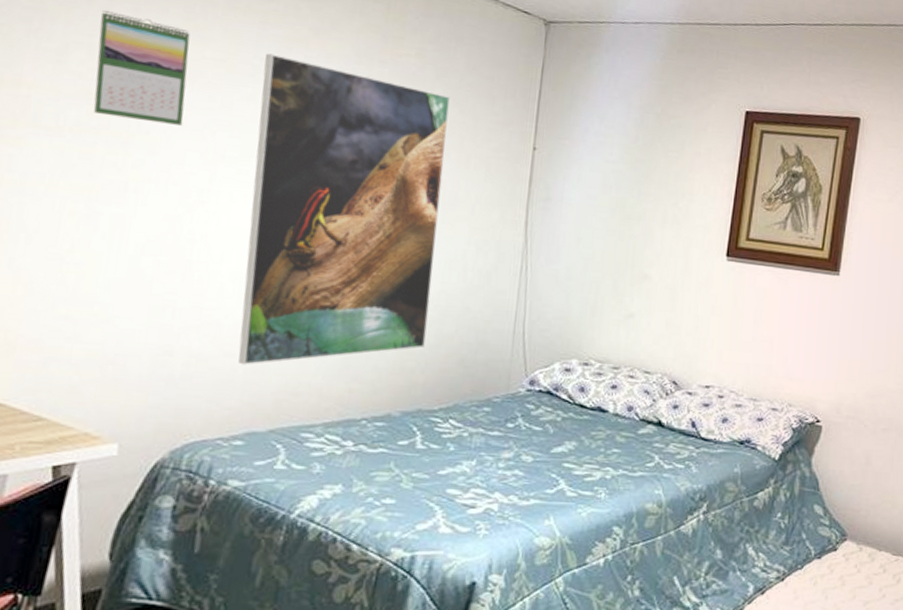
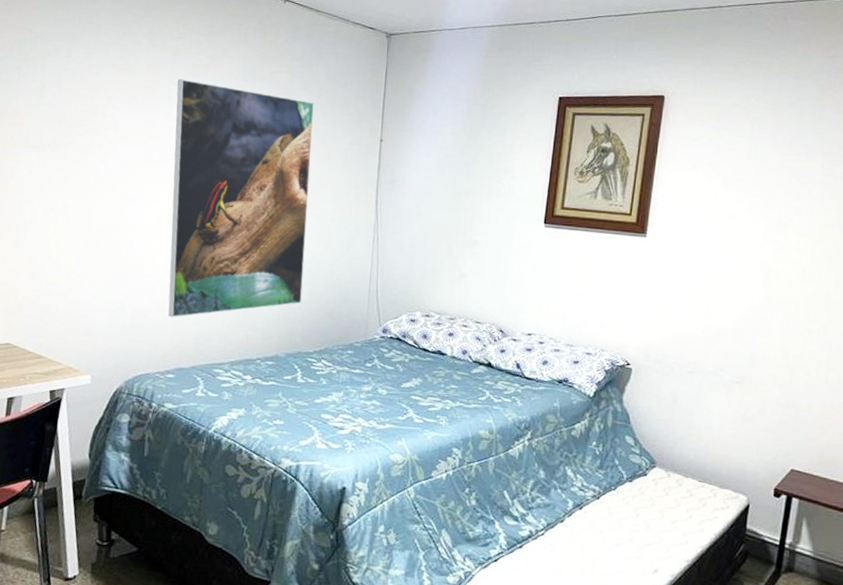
calendar: present [93,11,190,126] -> none [63,56,125,139]

